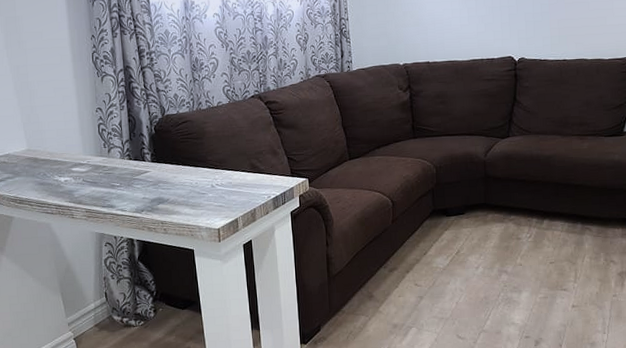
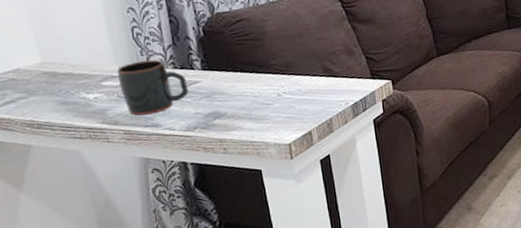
mug: none [85,151,139,197] -> present [117,59,189,116]

